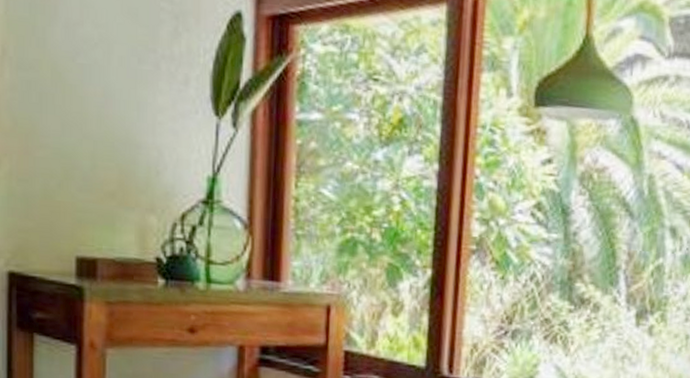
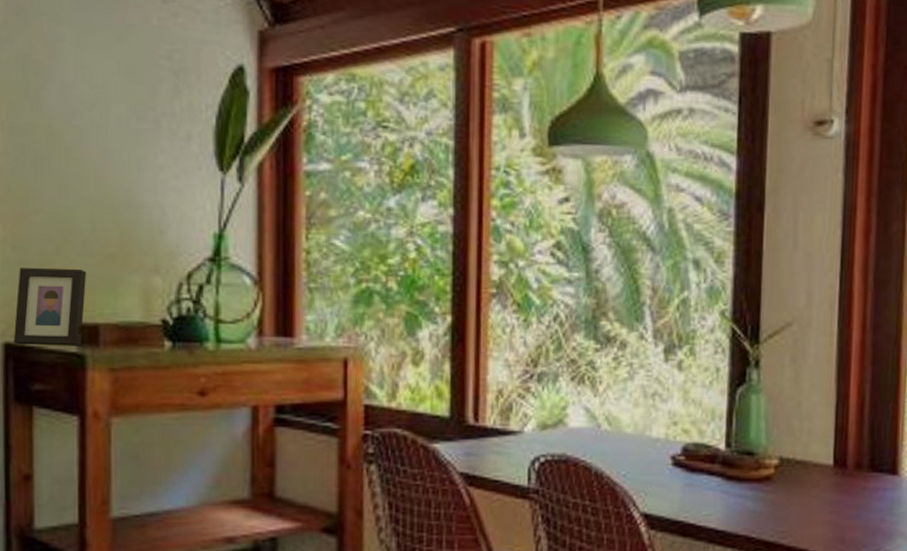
picture frame: none [17,200,87,279] -> present [13,268,87,346]

